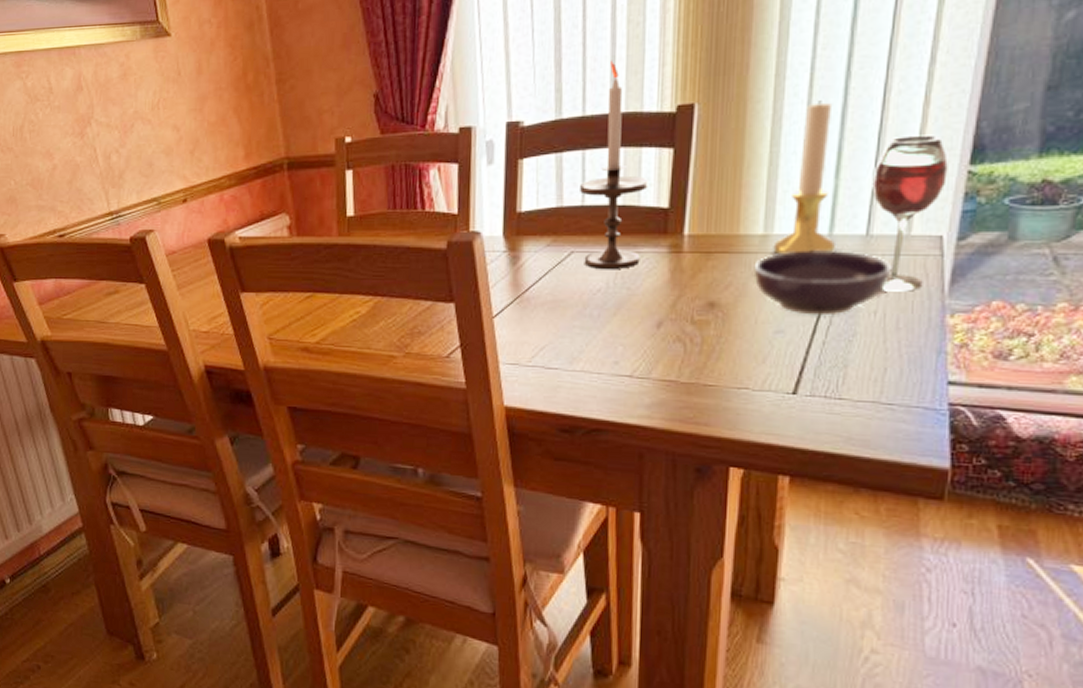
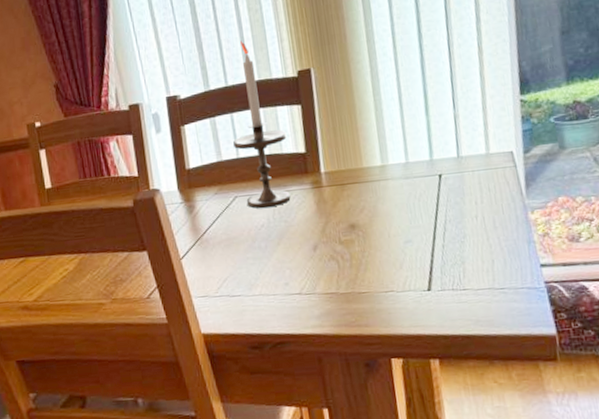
bowl: present [753,250,892,316] -> none [379,170,482,225]
candle holder: present [773,100,835,255] -> none [390,57,437,181]
wineglass: present [872,134,948,292] -> none [453,75,507,200]

